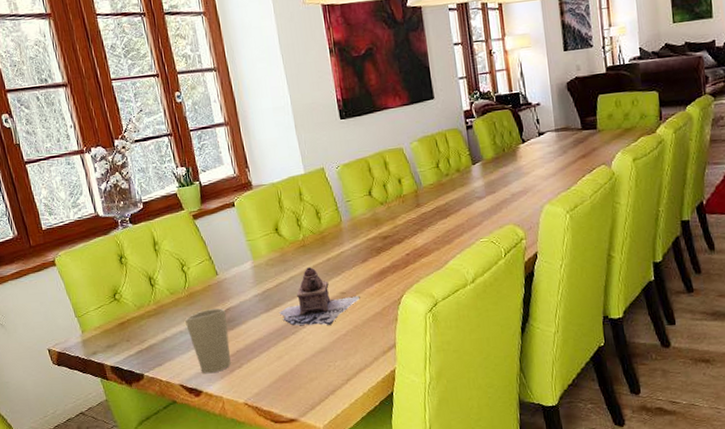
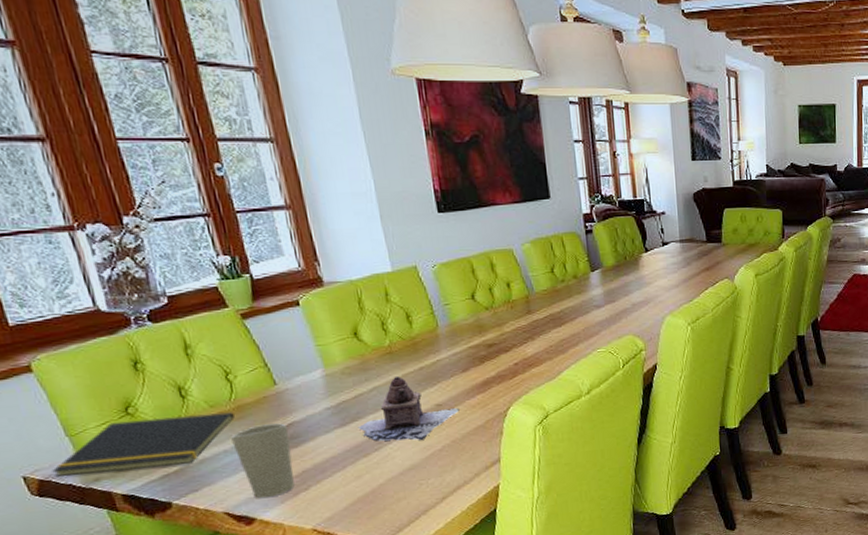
notepad: none [66,298,188,351] -> present [52,412,235,478]

